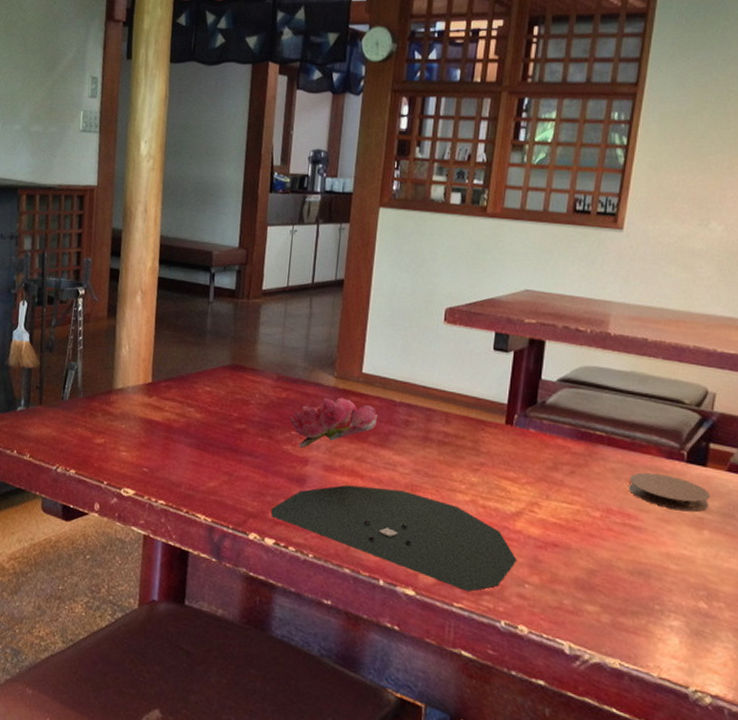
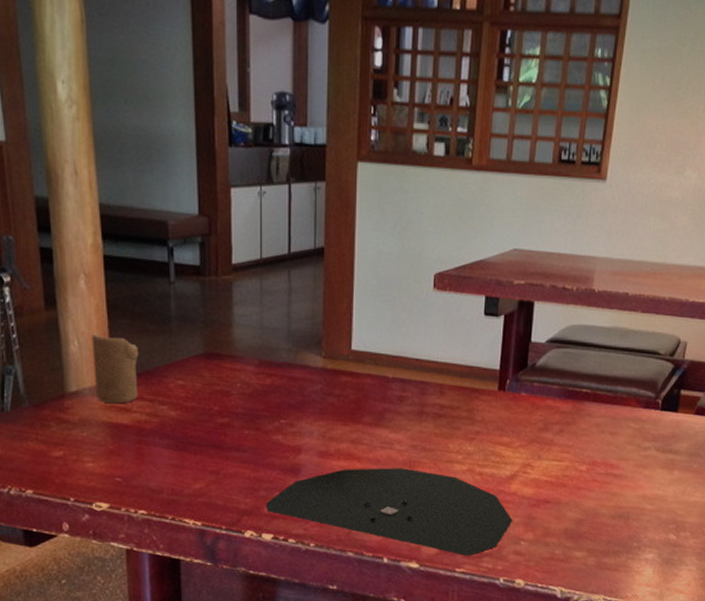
candle: none [137,340,177,403] -> present [91,333,139,404]
flower: present [289,396,378,448] -> none [277,377,372,436]
coaster: present [628,472,710,512] -> none [610,423,680,456]

